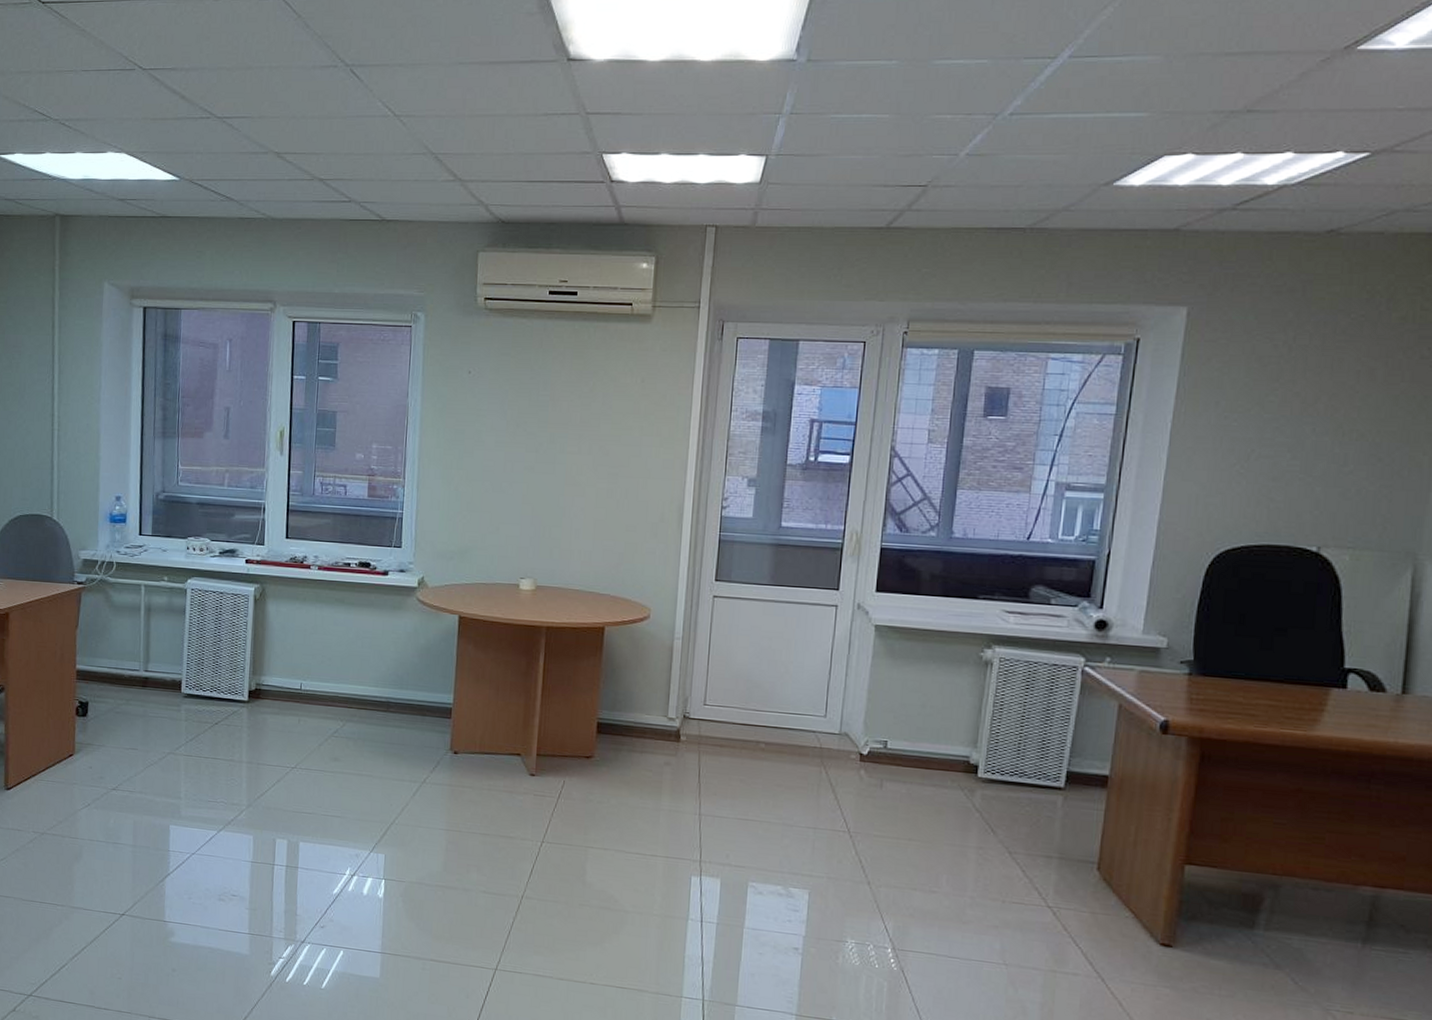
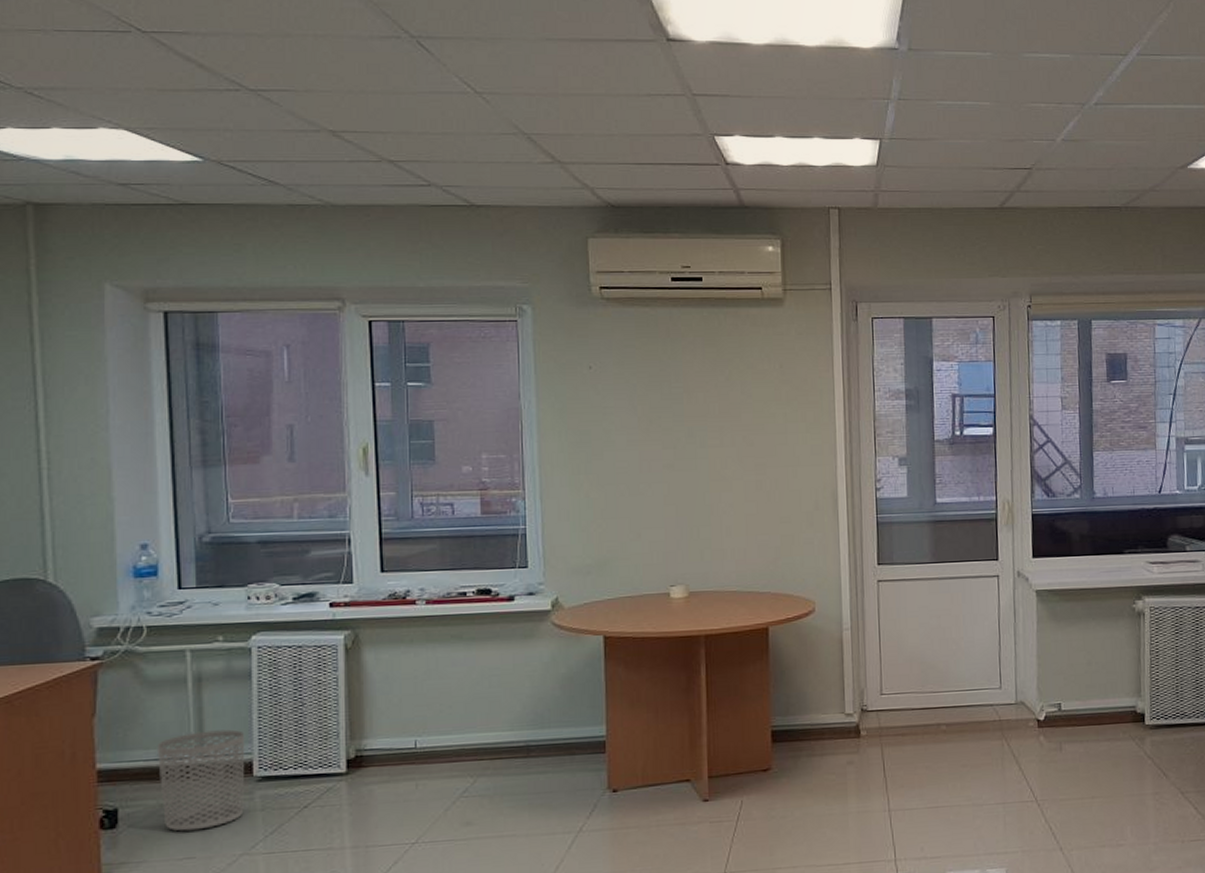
waste bin: none [117,651,178,729] -> present [158,729,245,832]

